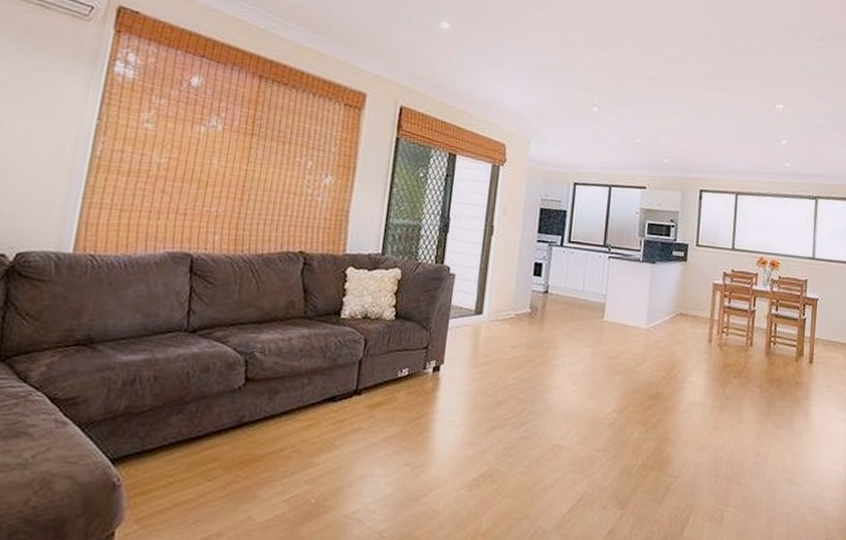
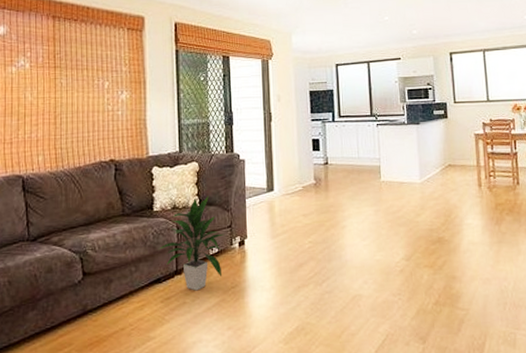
indoor plant: none [340,309,418,417] -> present [159,195,224,291]

